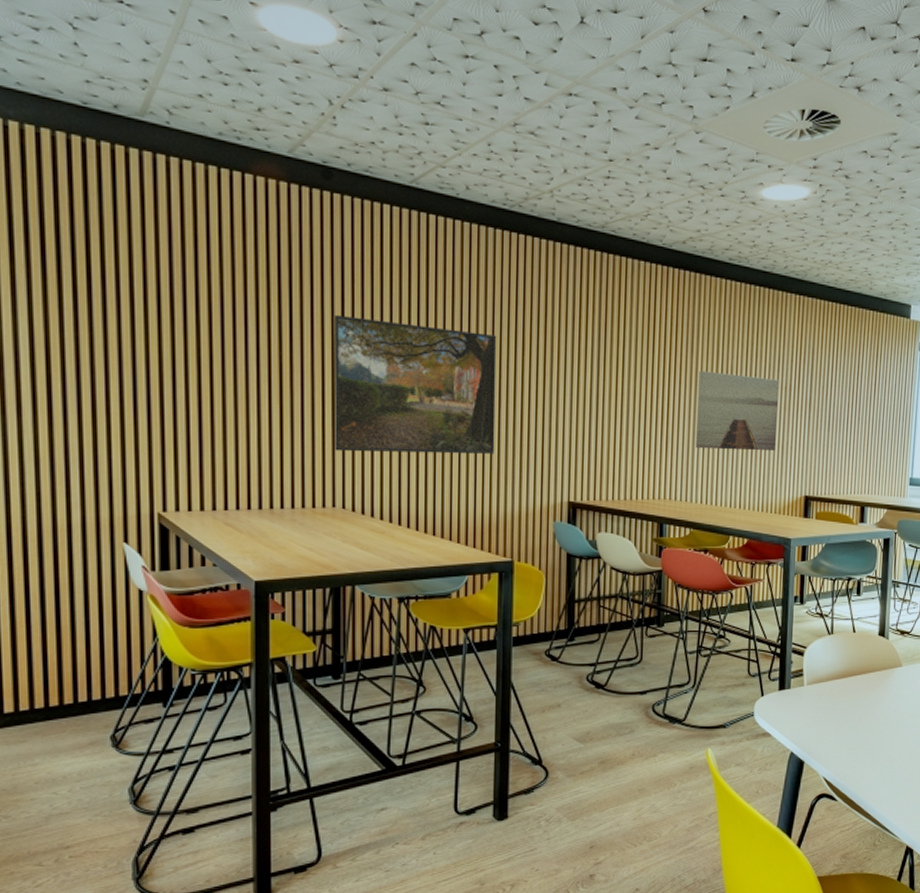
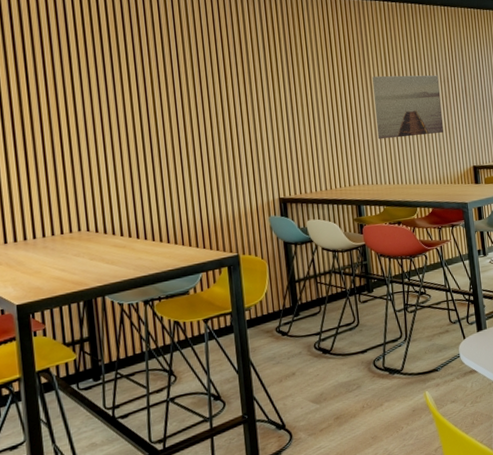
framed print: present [333,314,497,455] -> none [63,69,212,184]

